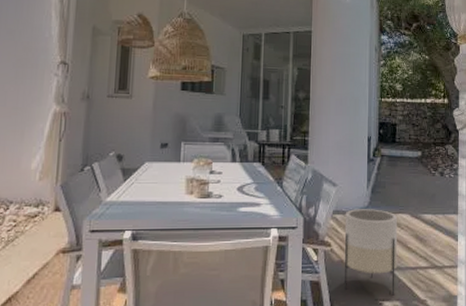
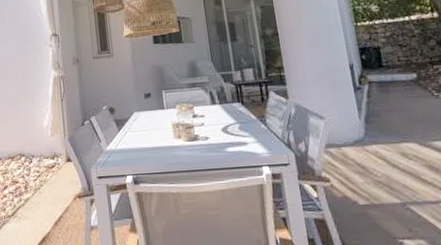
planter: present [344,209,398,296] -> none [339,139,417,234]

